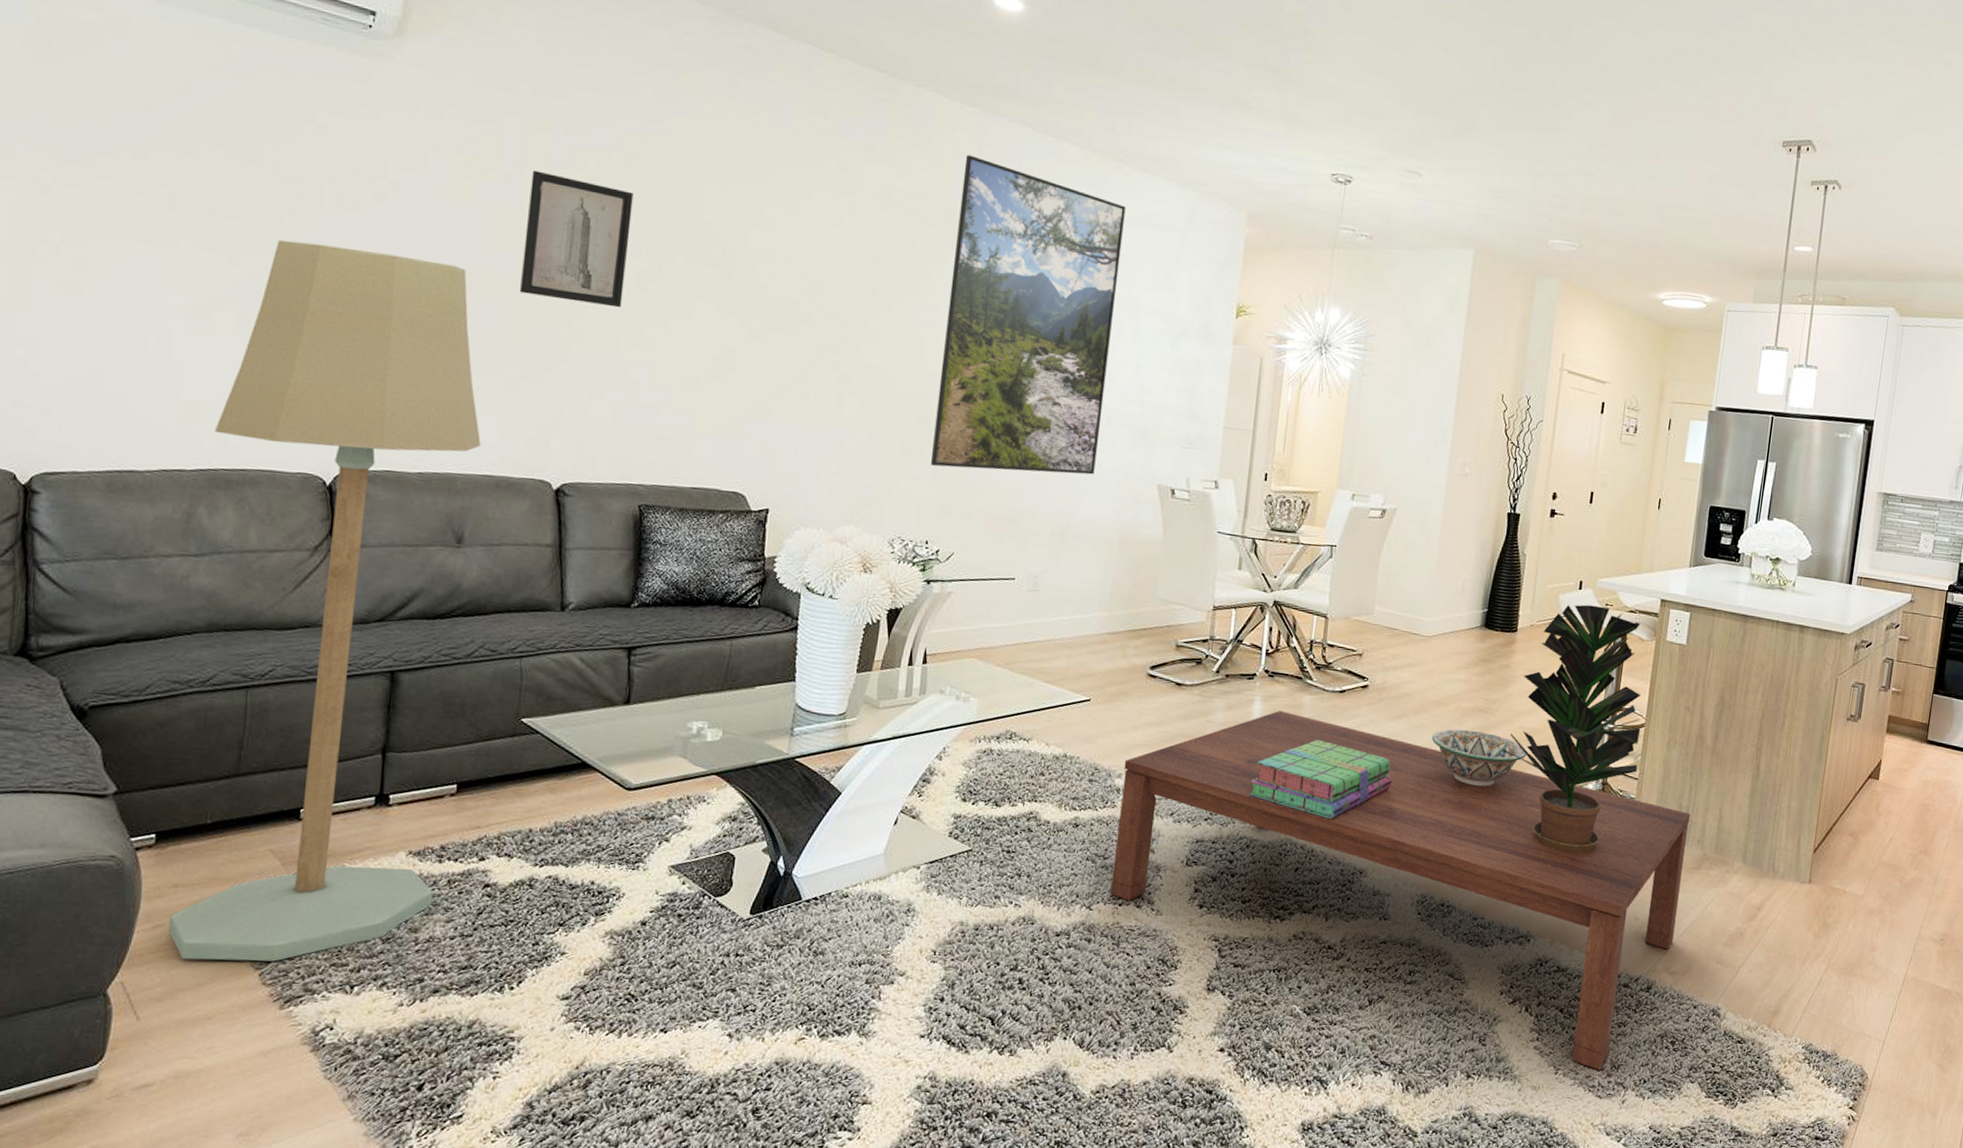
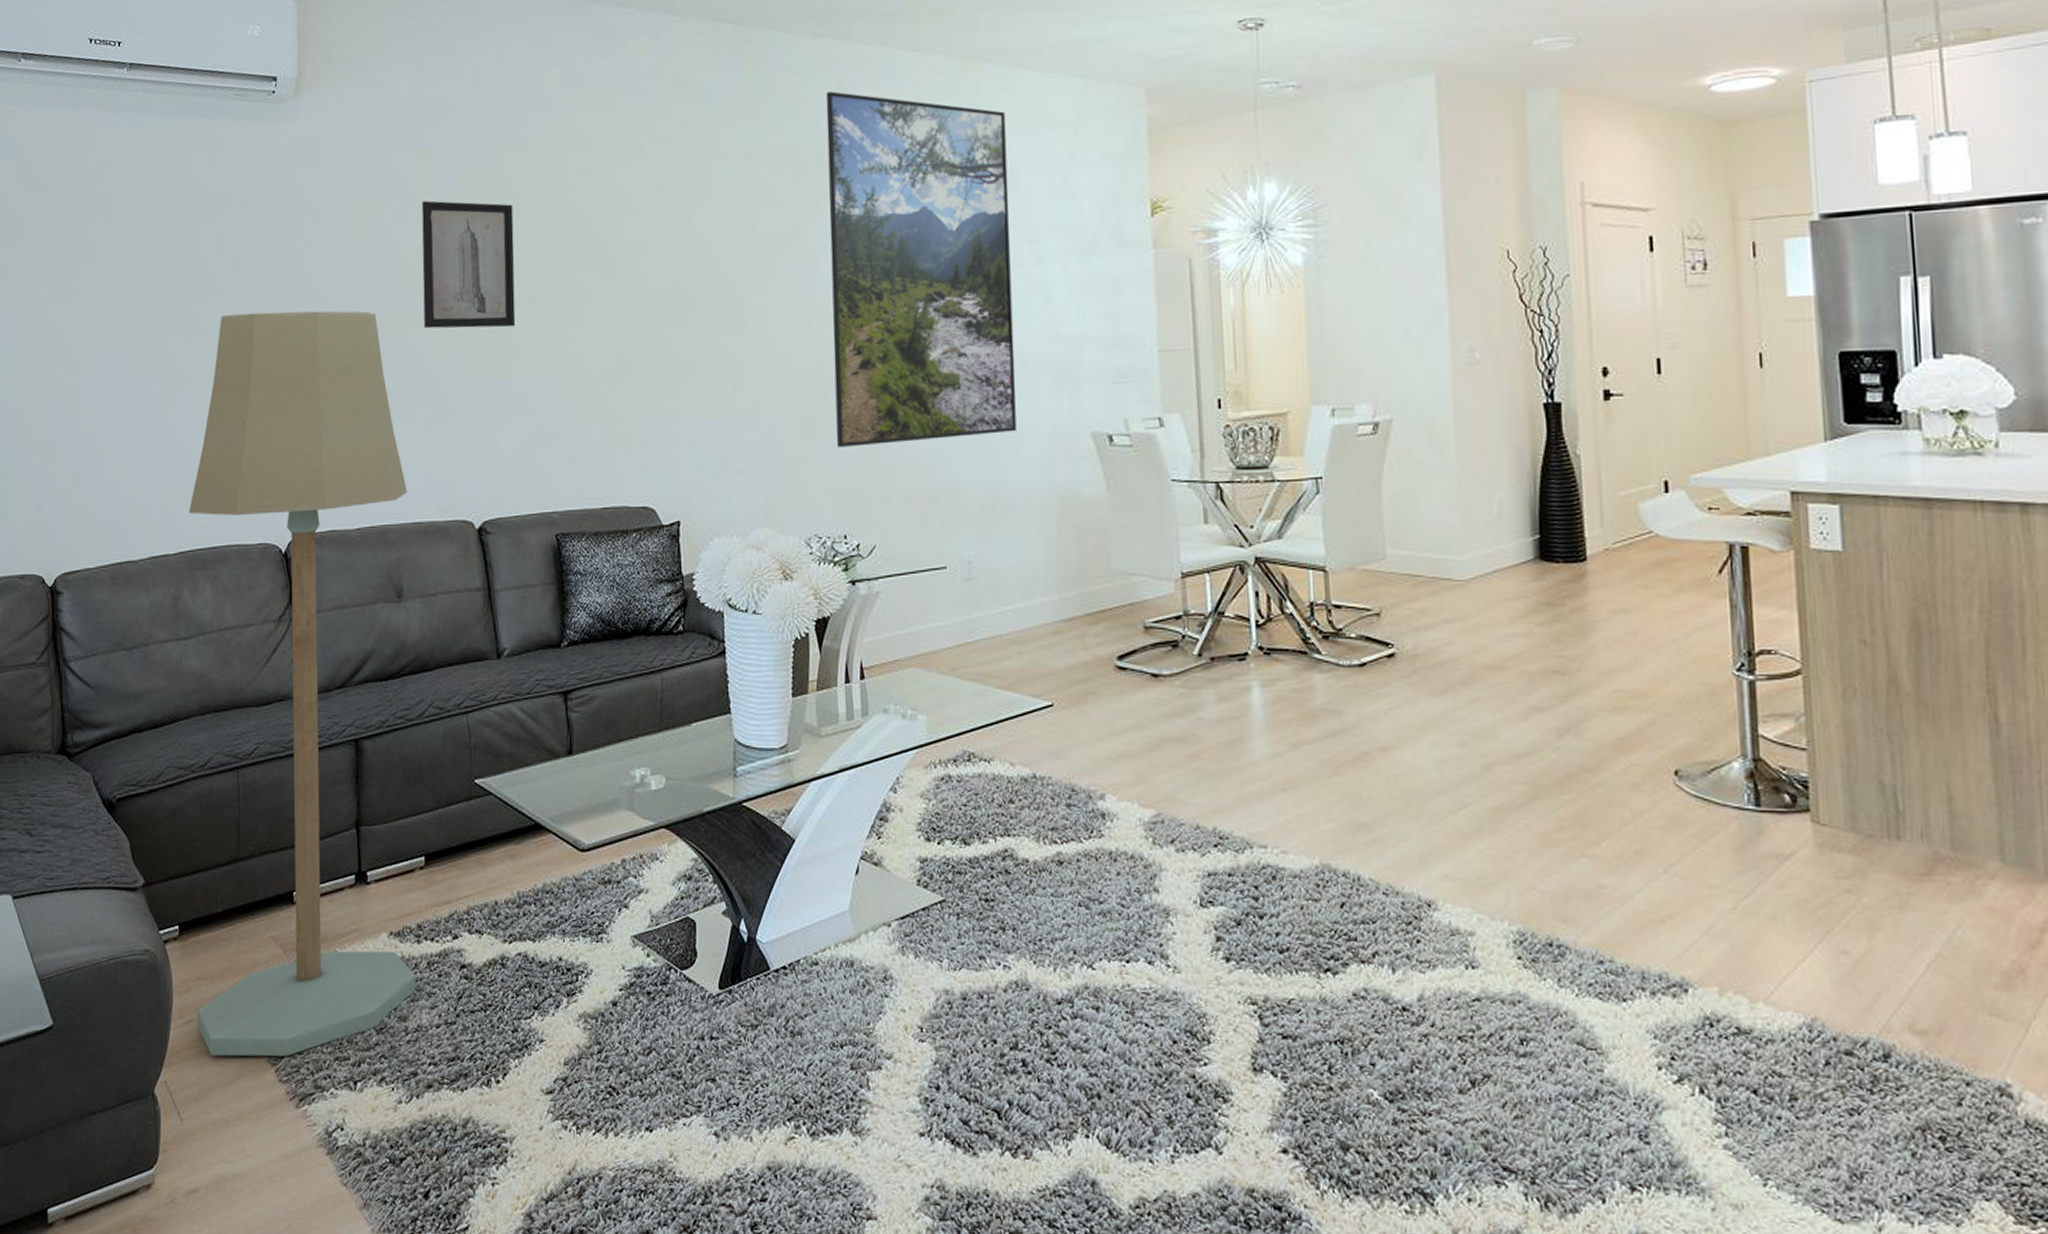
coffee table: present [1110,711,1691,1070] -> none [1105,698,1911,1180]
stack of books: present [1249,739,1392,819] -> none [1262,730,1450,834]
decorative bowl: present [1432,729,1526,787] -> none [1494,700,1632,777]
potted plant: present [1502,604,1641,853] -> none [1596,512,1803,862]

